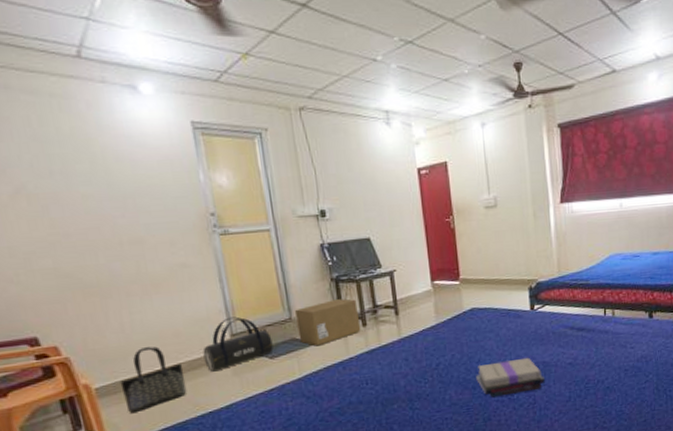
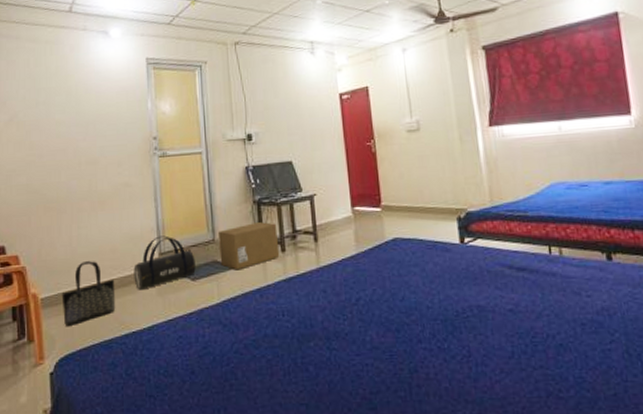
books: present [476,357,546,398] -> none [400,298,482,344]

